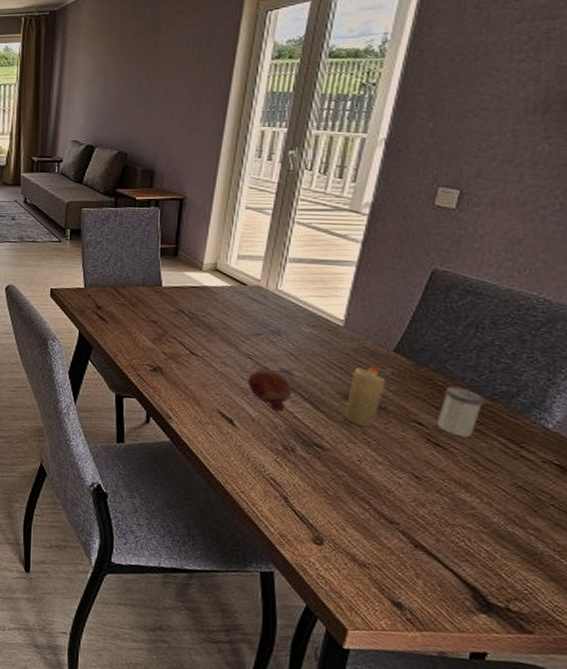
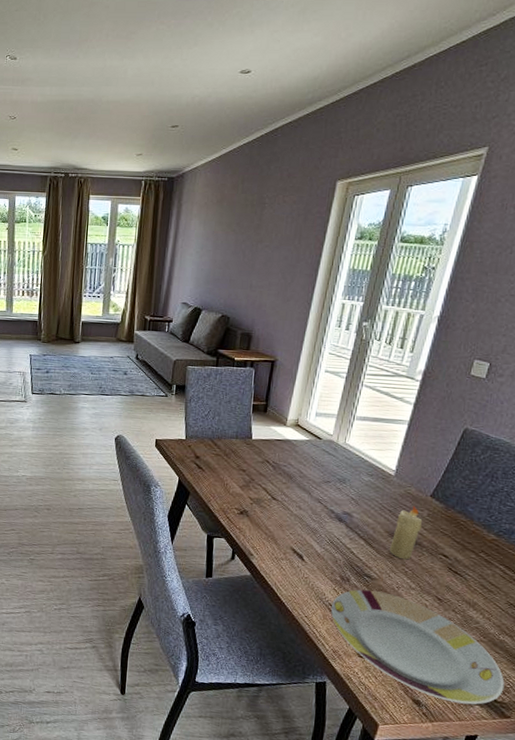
fruit: present [248,369,292,412] -> none [316,512,351,548]
plate: none [274,461,520,614] -> present [331,589,505,705]
salt shaker: present [436,386,484,438] -> none [457,525,493,567]

